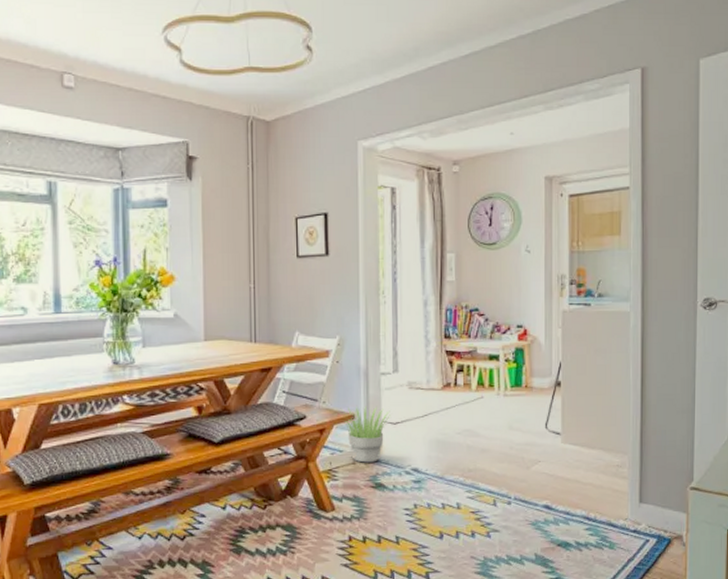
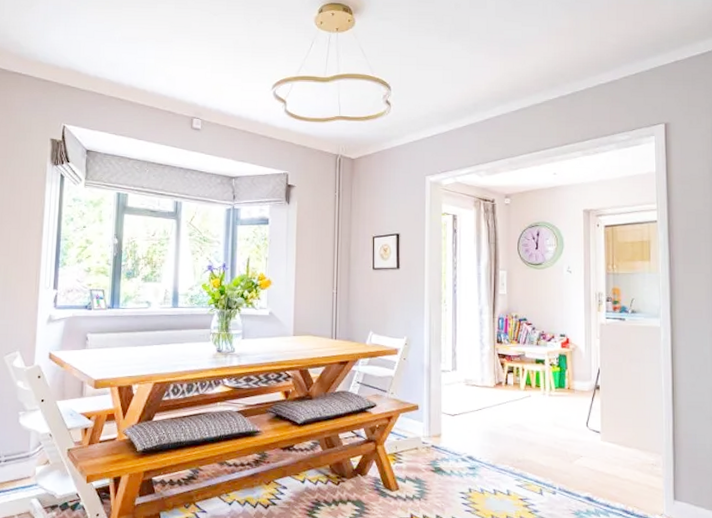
potted plant: present [339,406,390,463] -> none [404,398,449,449]

